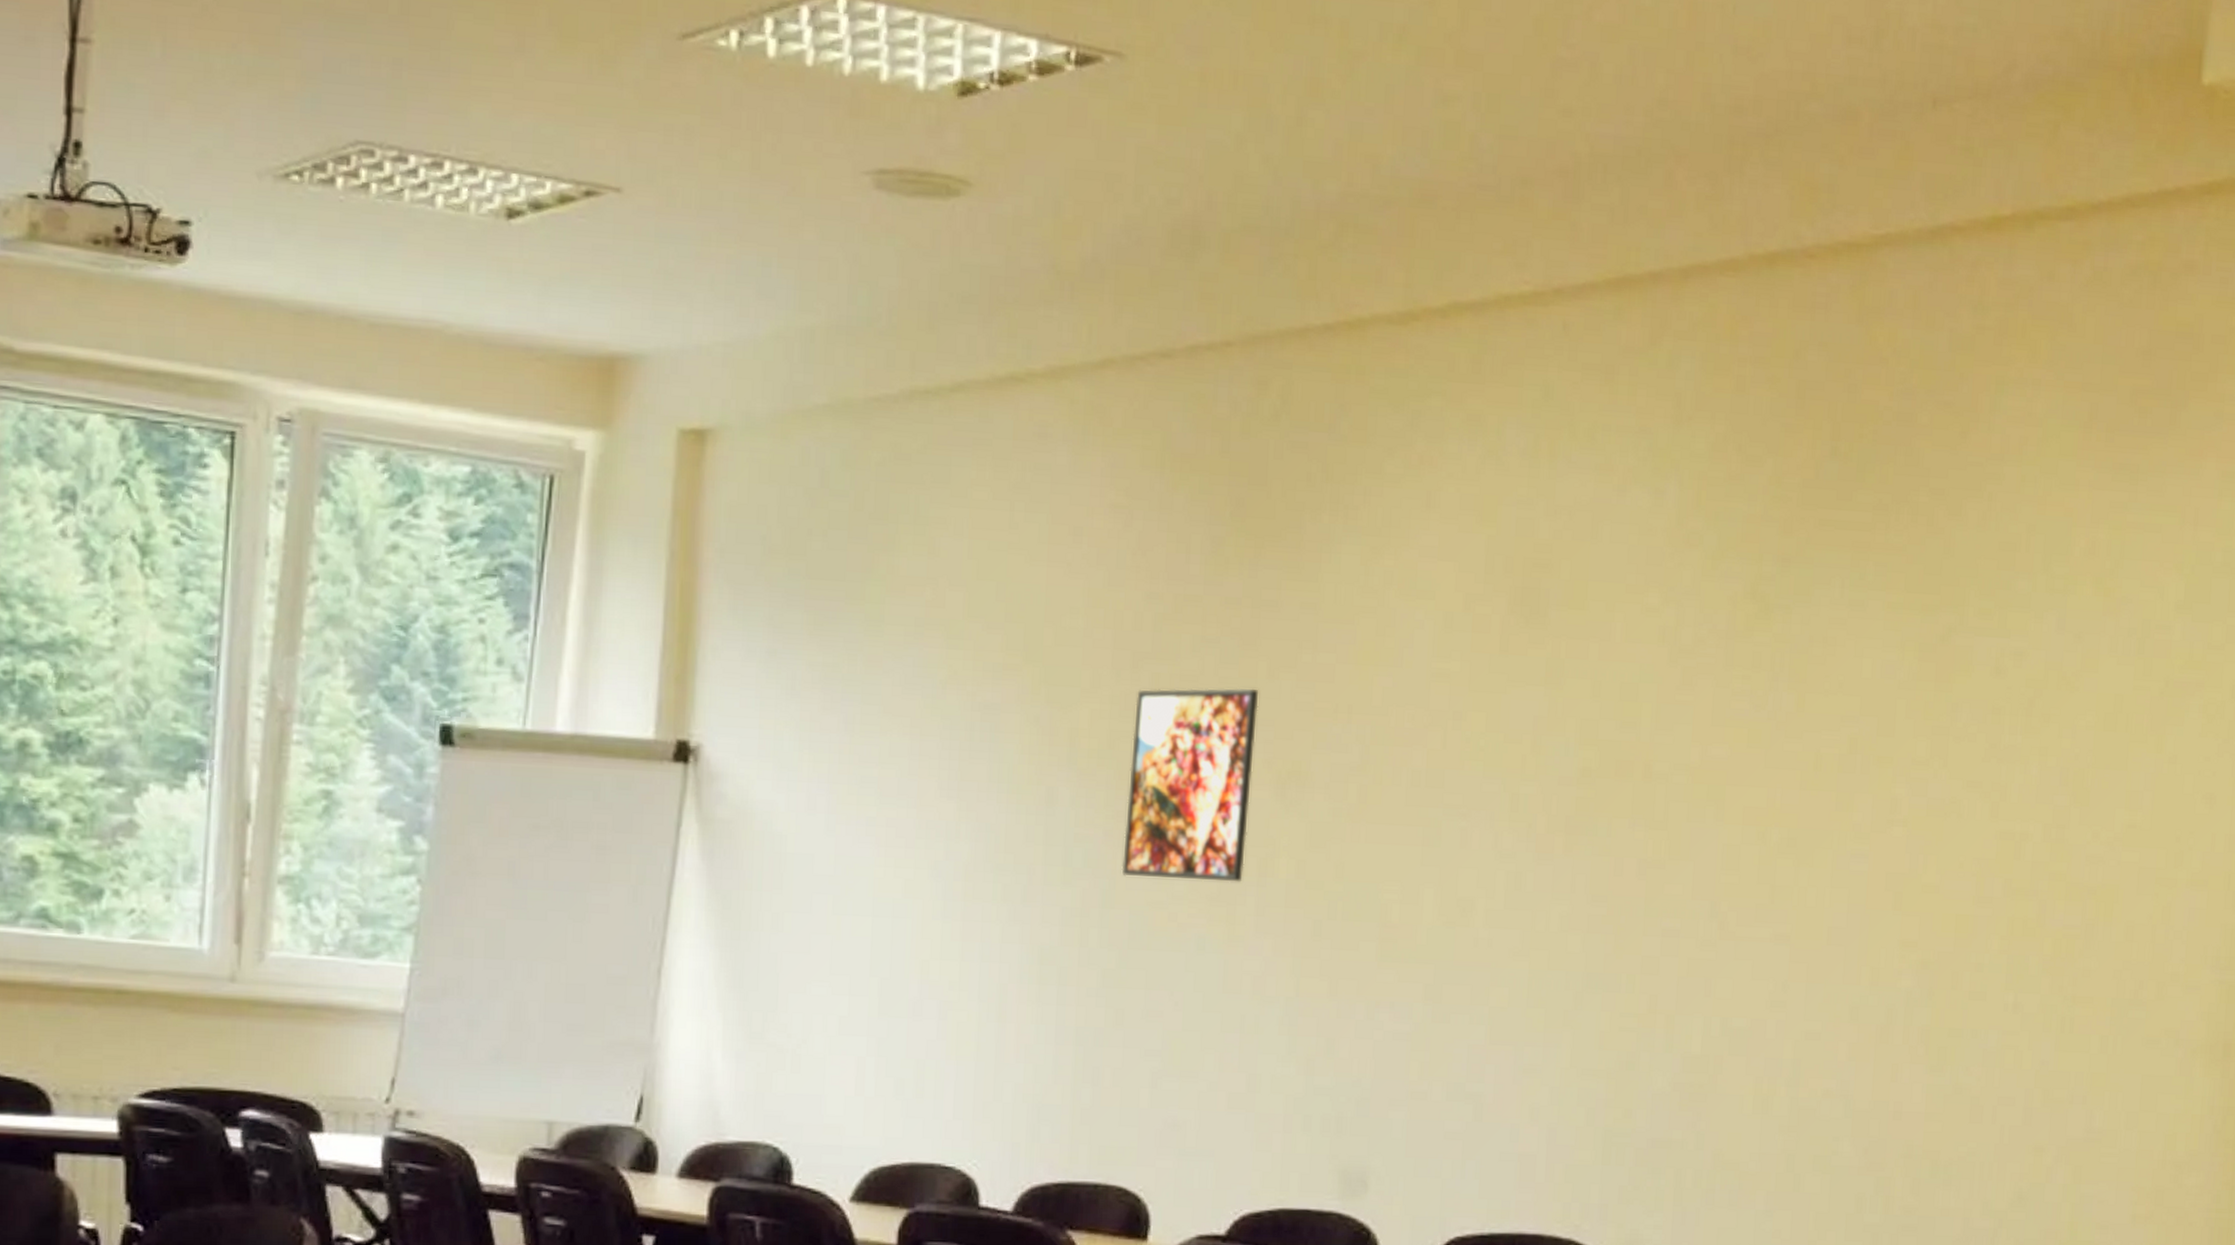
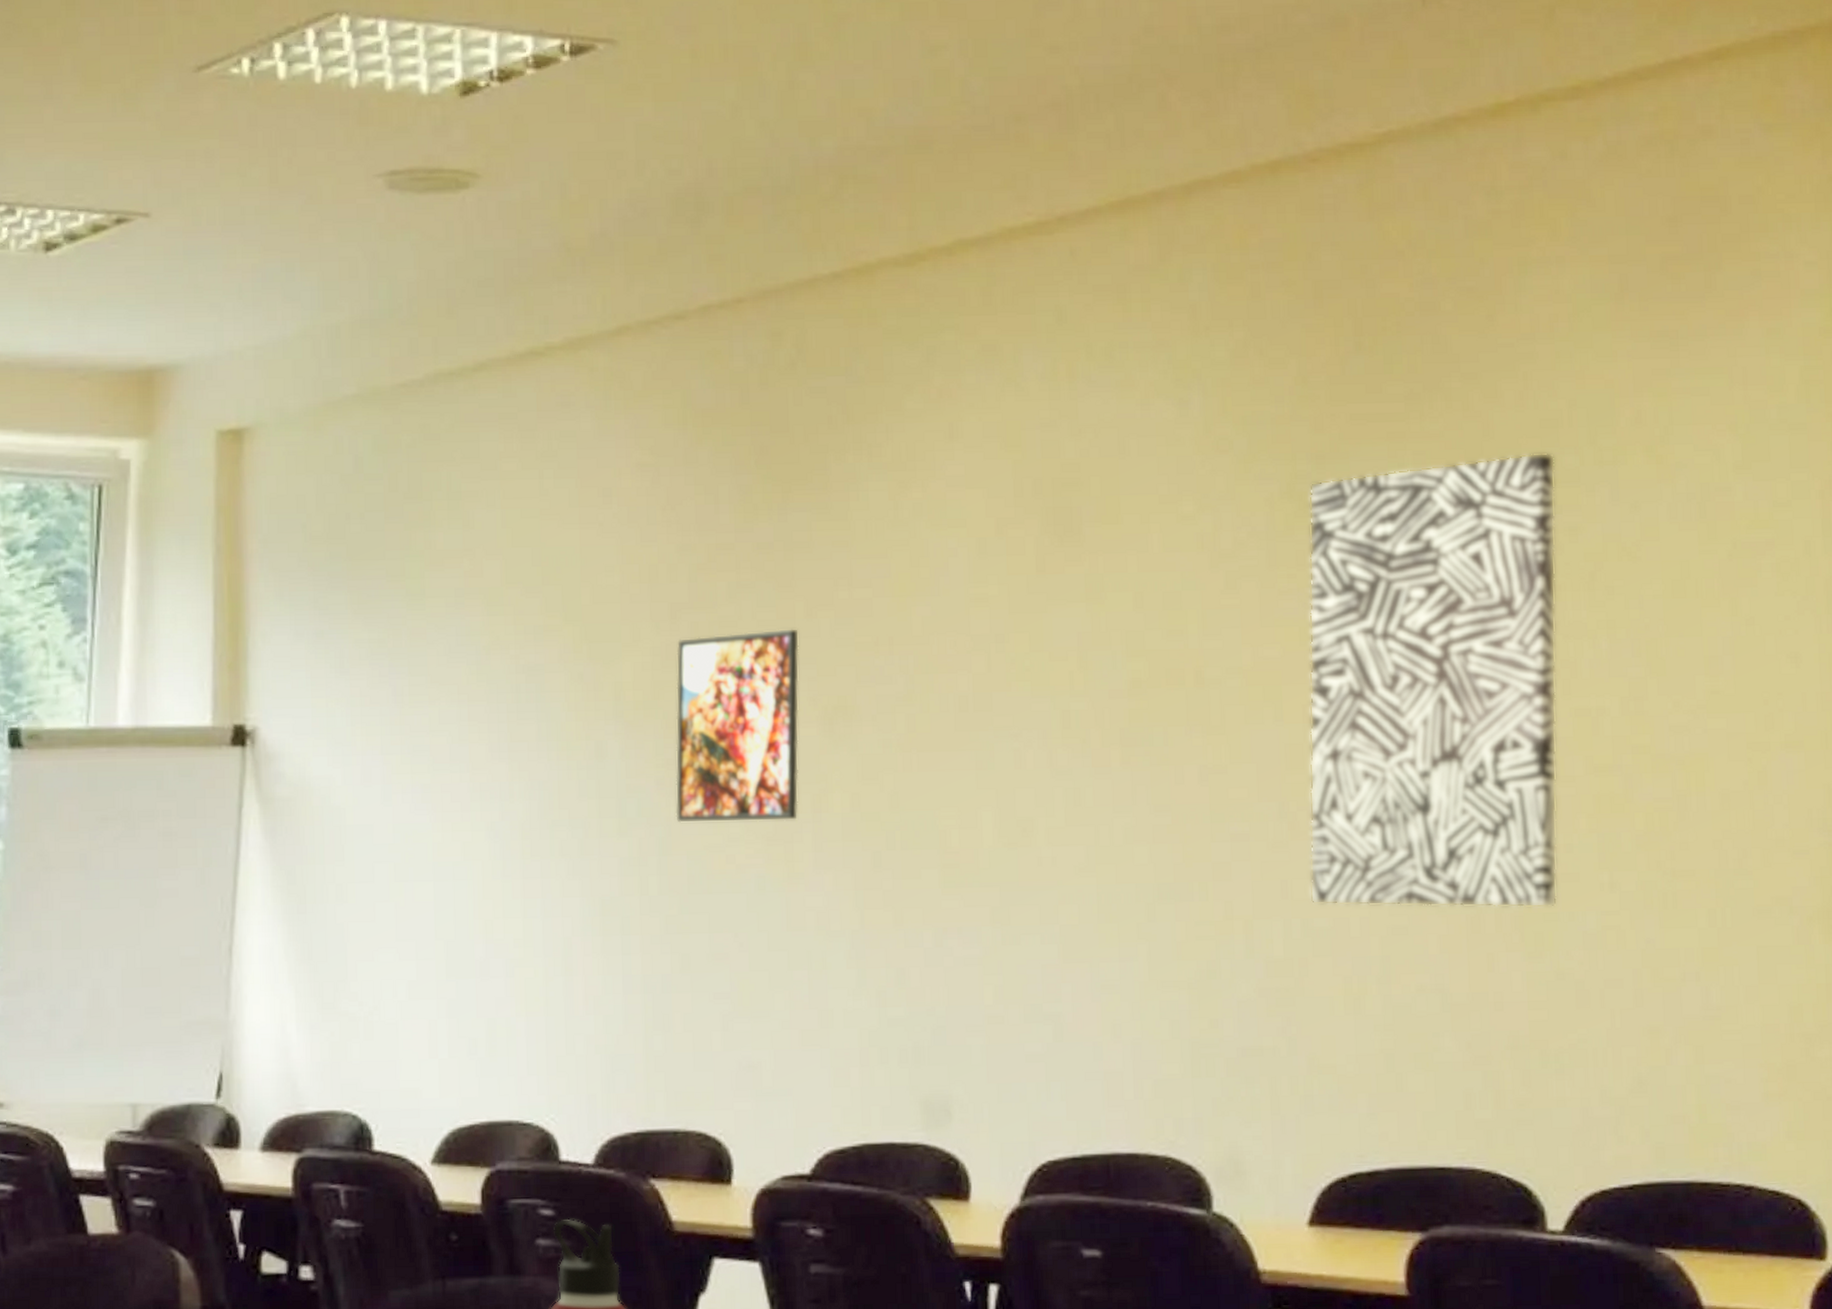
wall art: none [1731,574,2010,1024] -> present [1309,452,1558,908]

